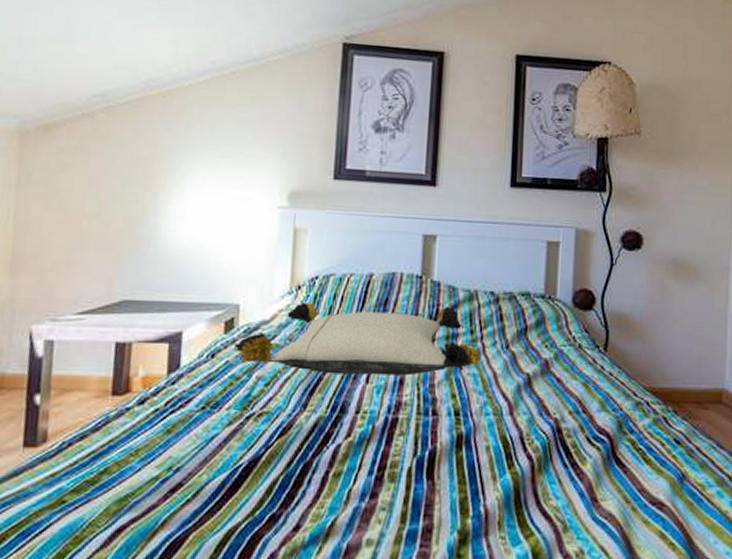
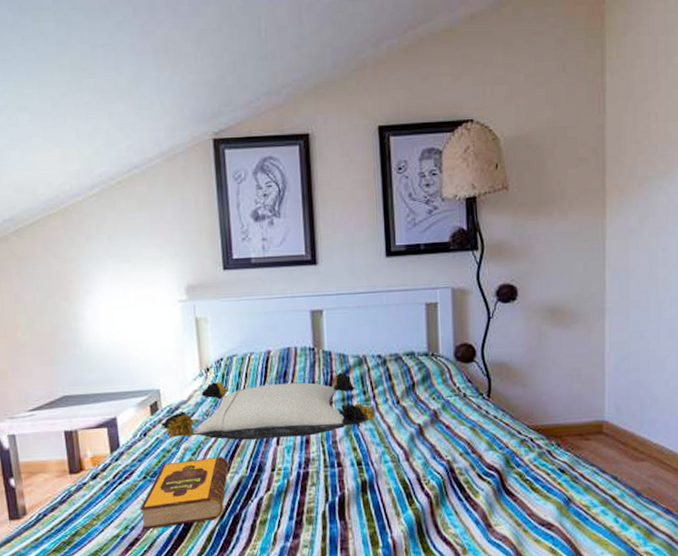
hardback book: none [188,390,307,474] -> present [139,456,229,531]

